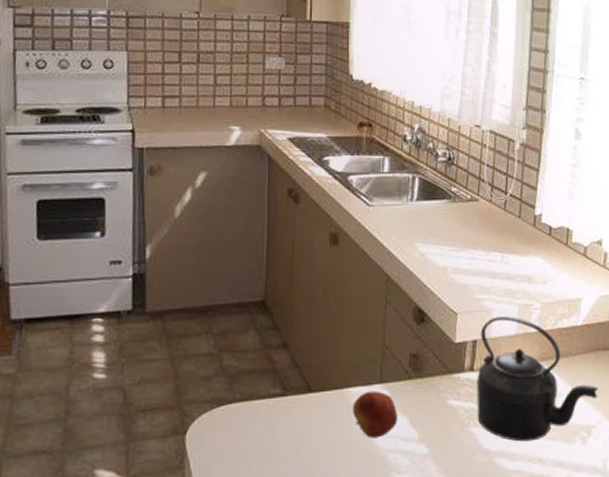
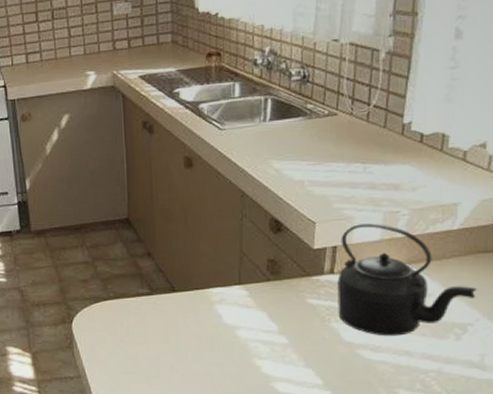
fruit: present [352,391,398,439] -> none [213,291,257,330]

